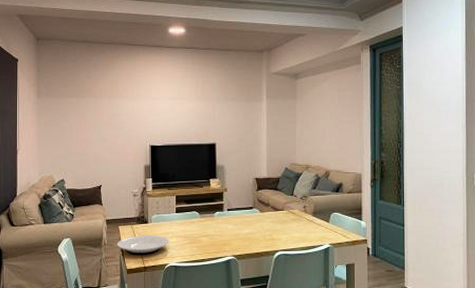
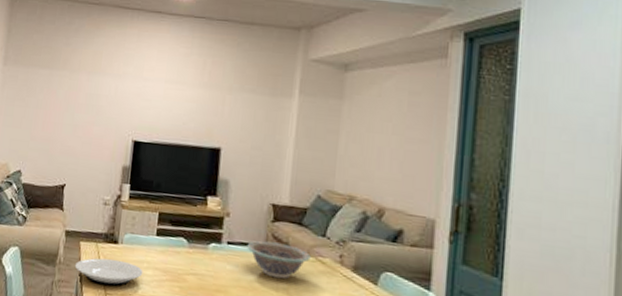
decorative bowl: none [241,204,285,229] -> present [247,241,311,279]

